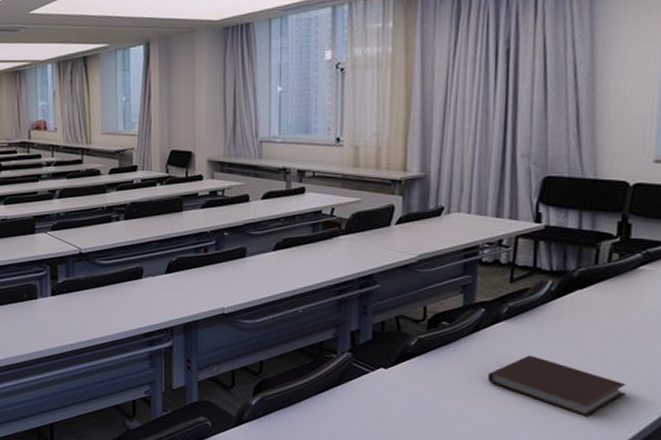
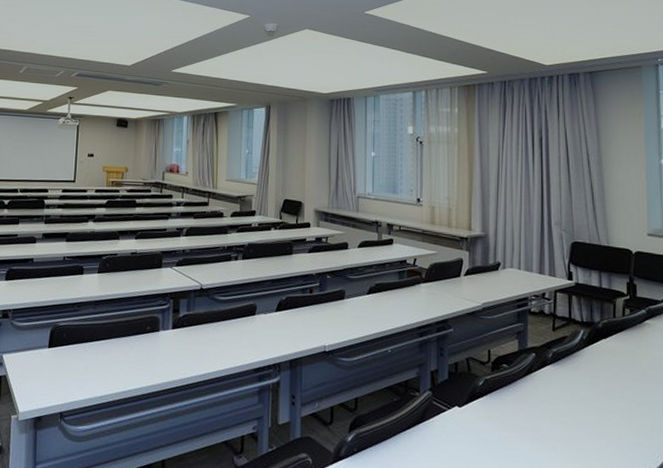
notebook: present [488,355,626,418] -> none [541,397,644,455]

